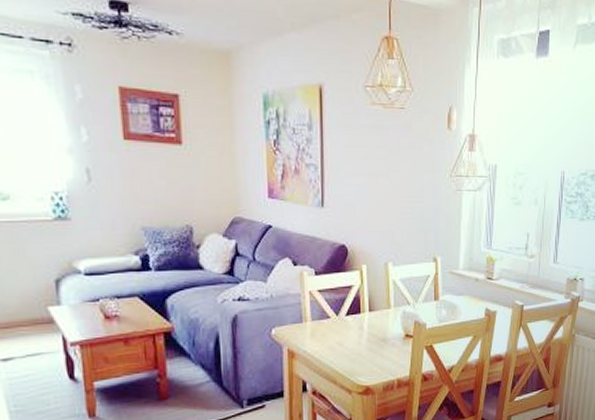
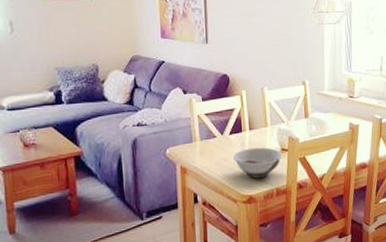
bowl: none [348,331,406,367] -> present [232,147,283,179]

